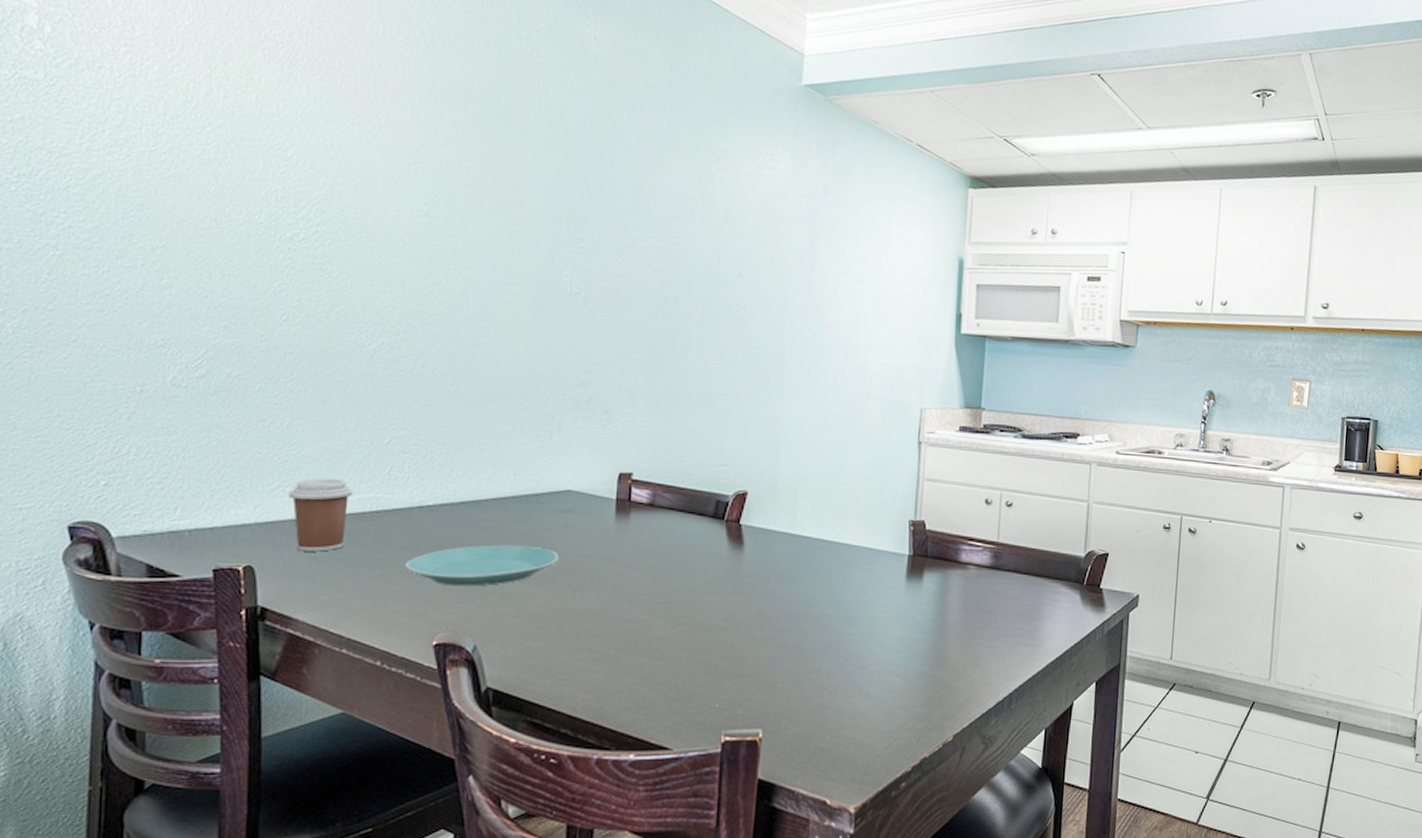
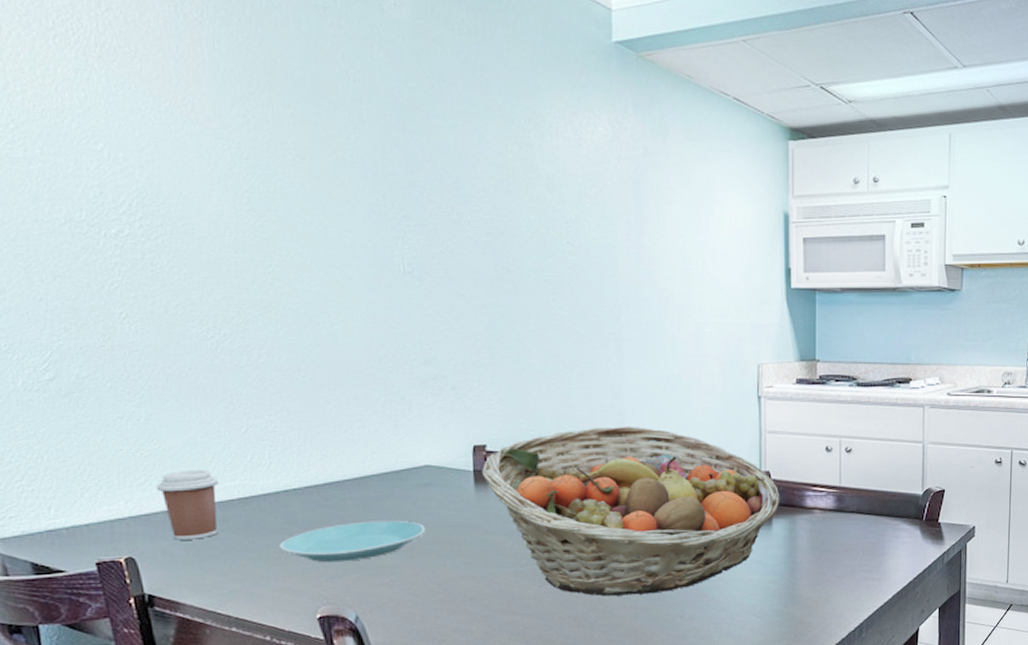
fruit basket: none [624,463,934,644] -> present [481,426,780,596]

